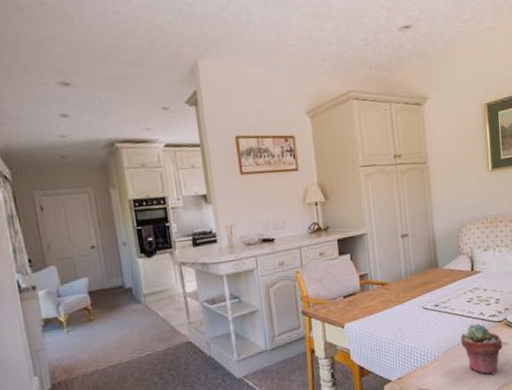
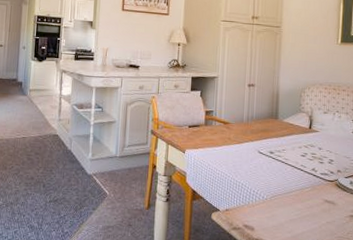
potted succulent: present [460,323,503,375] -> none [289,176,331,230]

